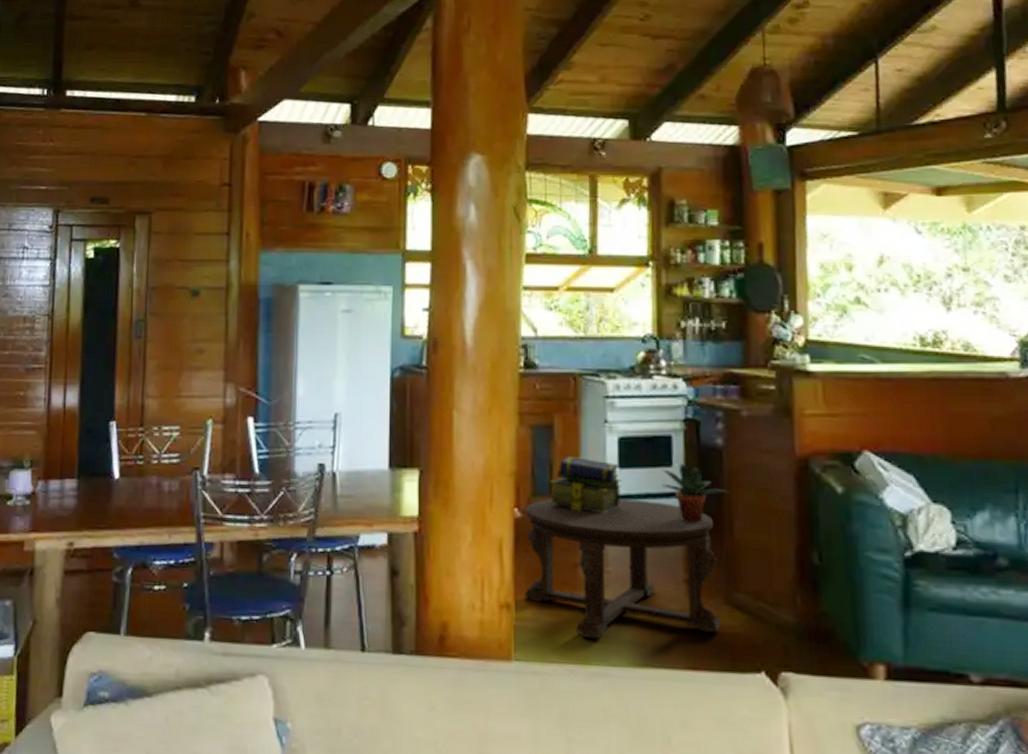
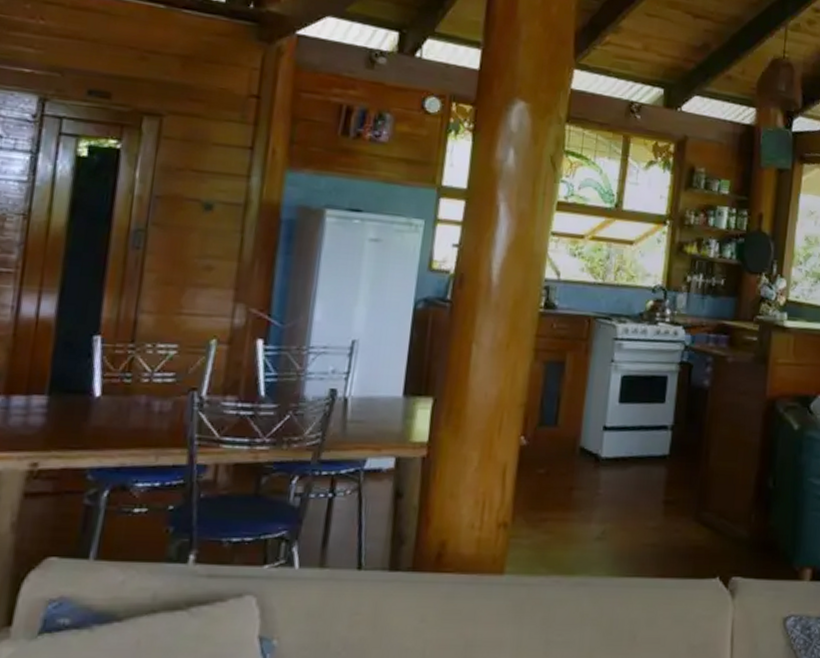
coffee table: present [524,498,721,640] -> none [521,429,693,554]
stack of books: present [548,455,622,514] -> none [553,390,620,443]
potted plant: present [662,463,729,522] -> none [654,400,709,451]

